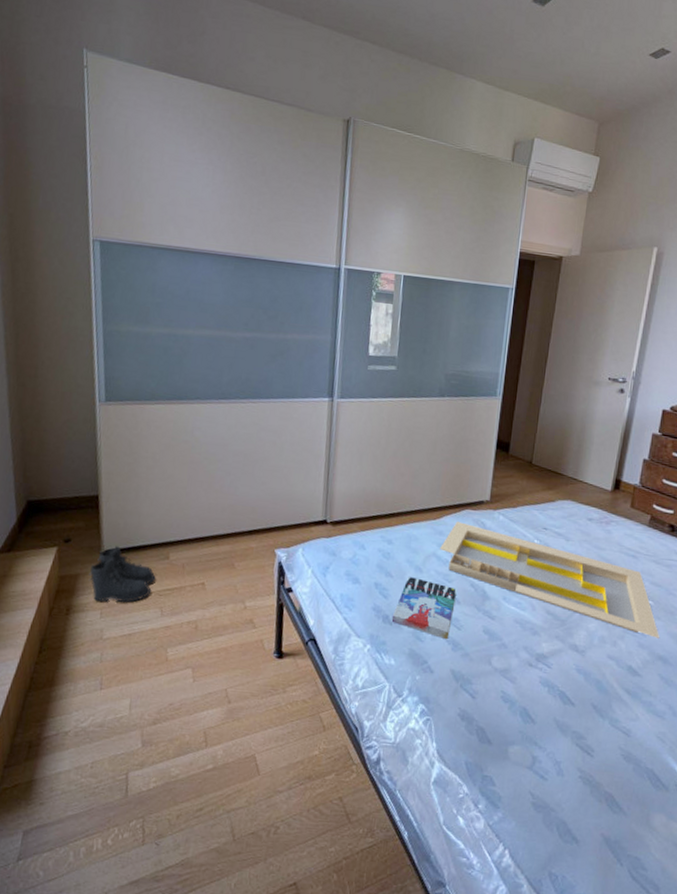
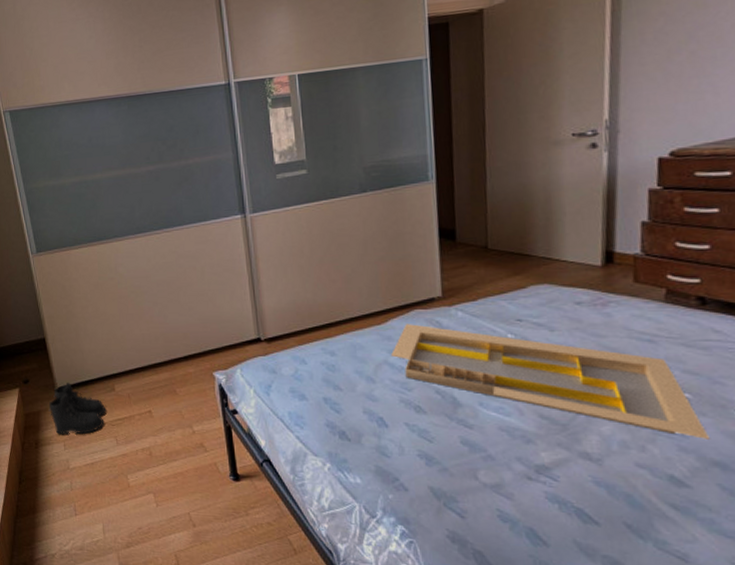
book: present [391,576,457,640] -> none [349,387,421,454]

